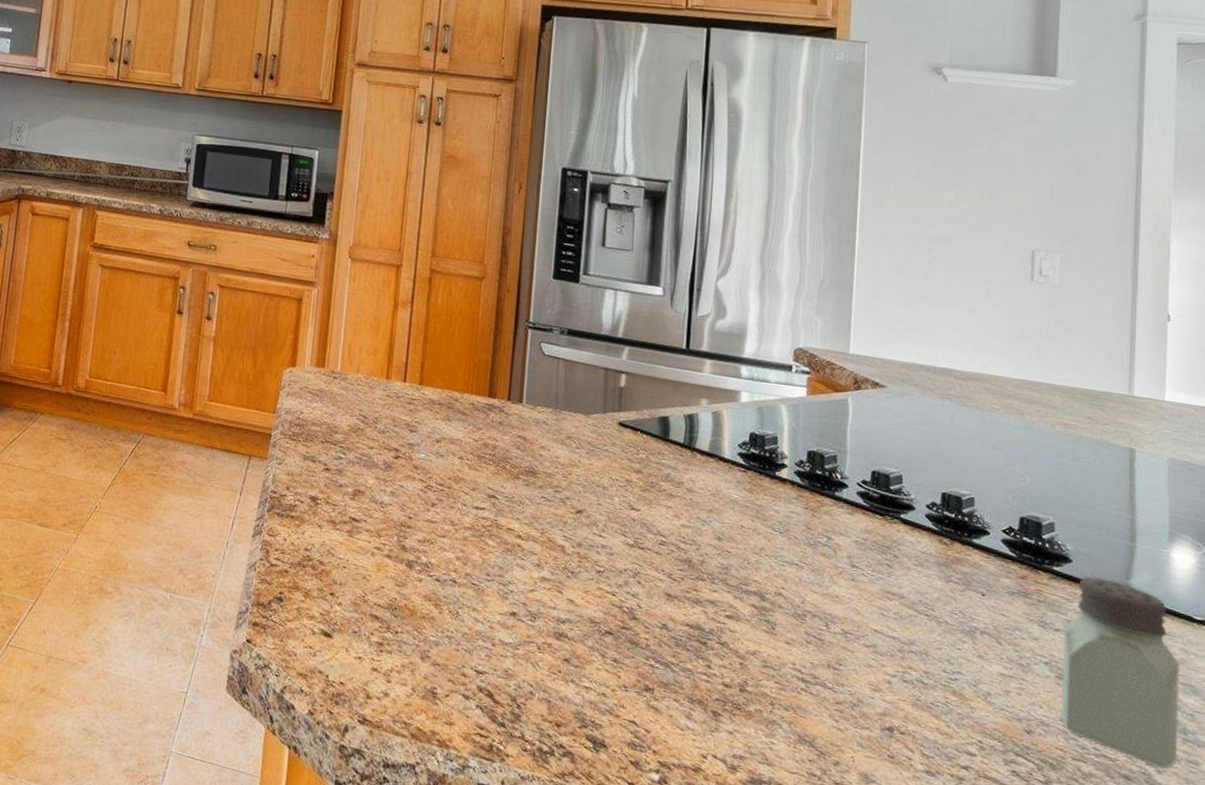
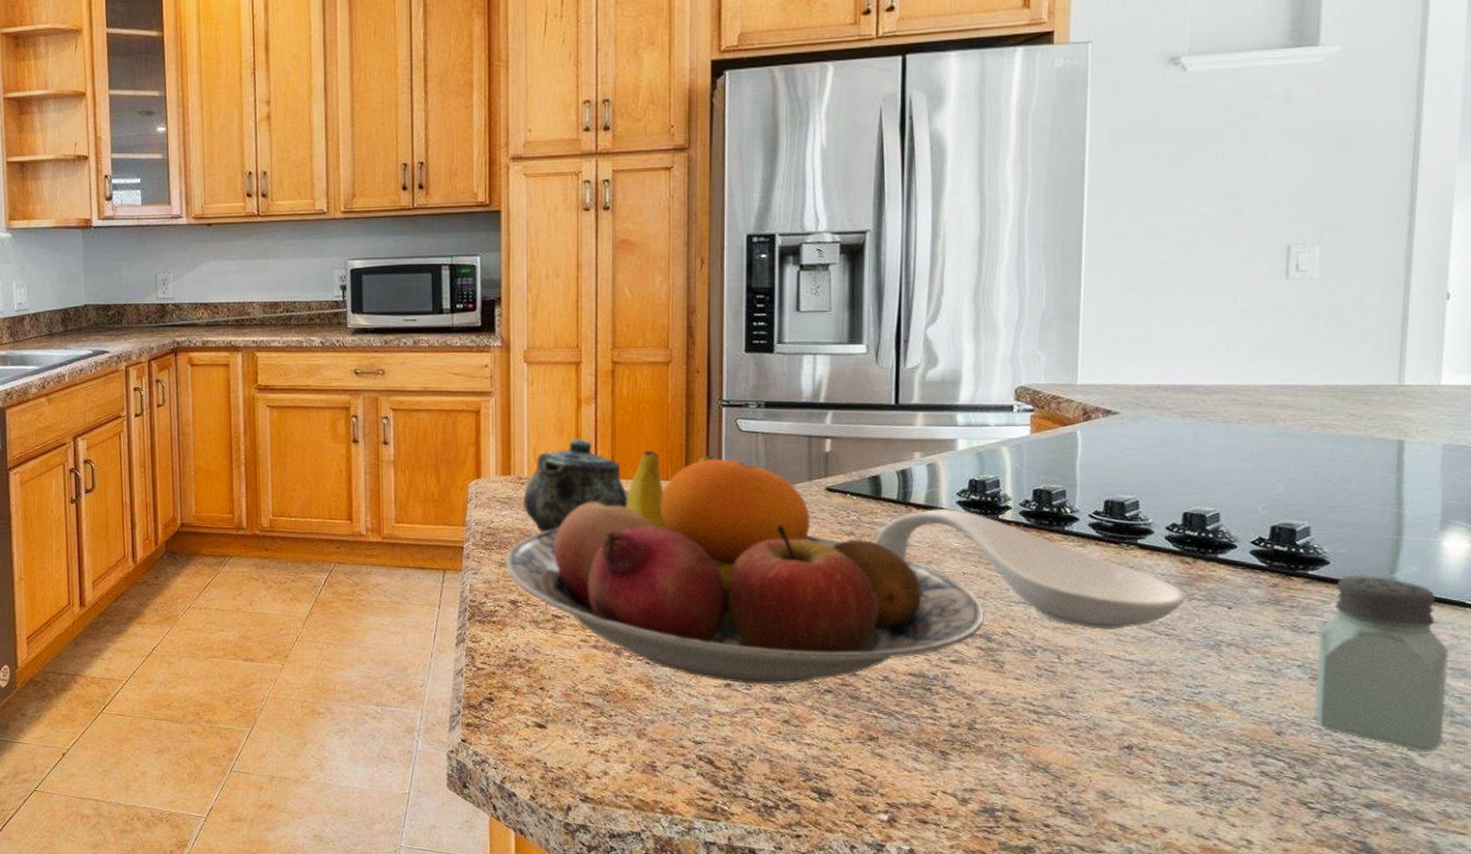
fruit bowl: none [309,361,759,621] -> present [505,450,984,685]
teapot: none [333,340,434,431] -> present [523,438,628,533]
spoon rest: none [660,457,943,604] -> present [874,508,1185,629]

